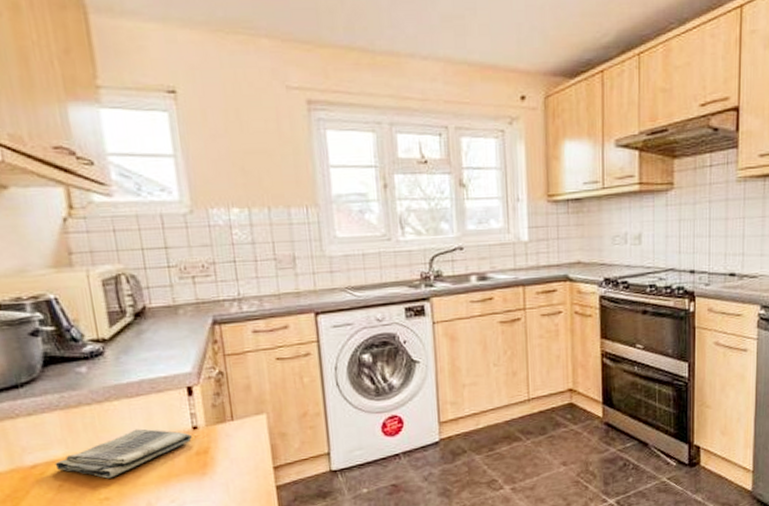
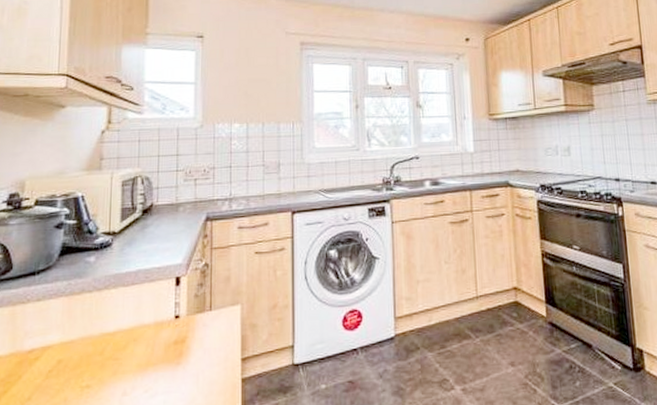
dish towel: present [54,429,192,479] -> none [49,316,173,366]

